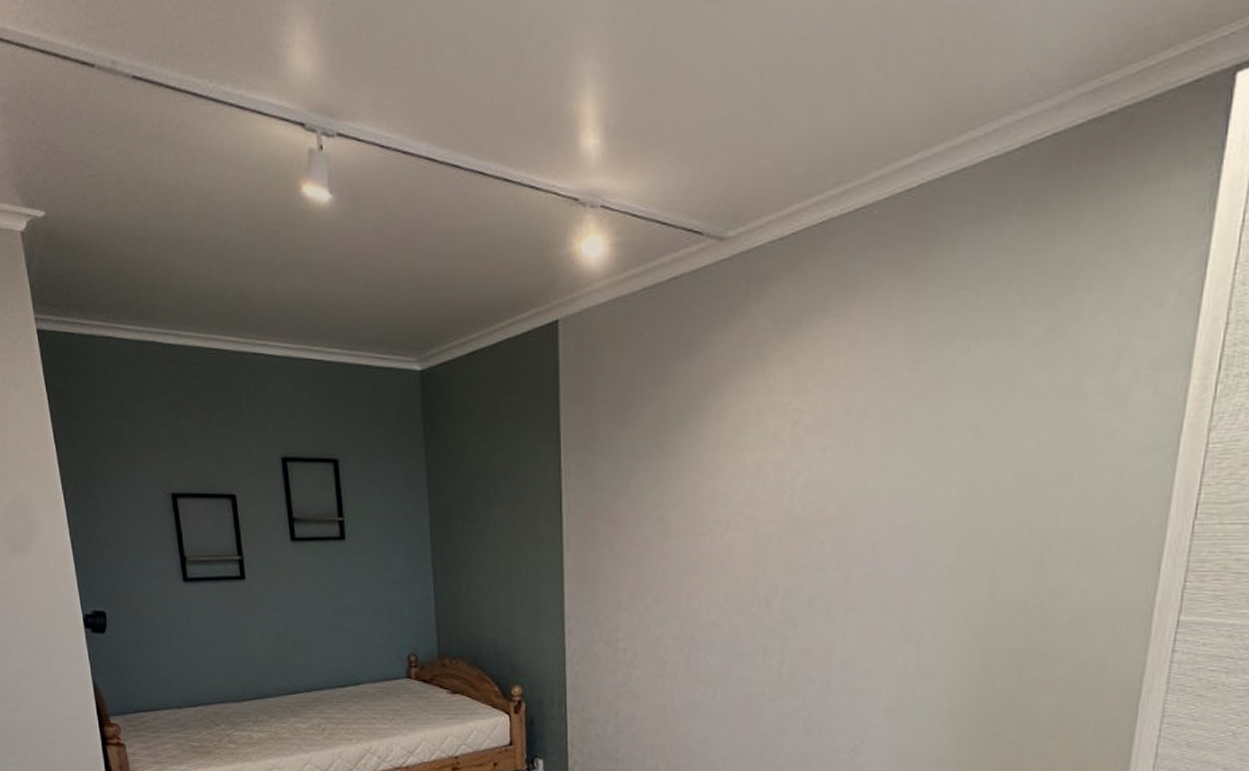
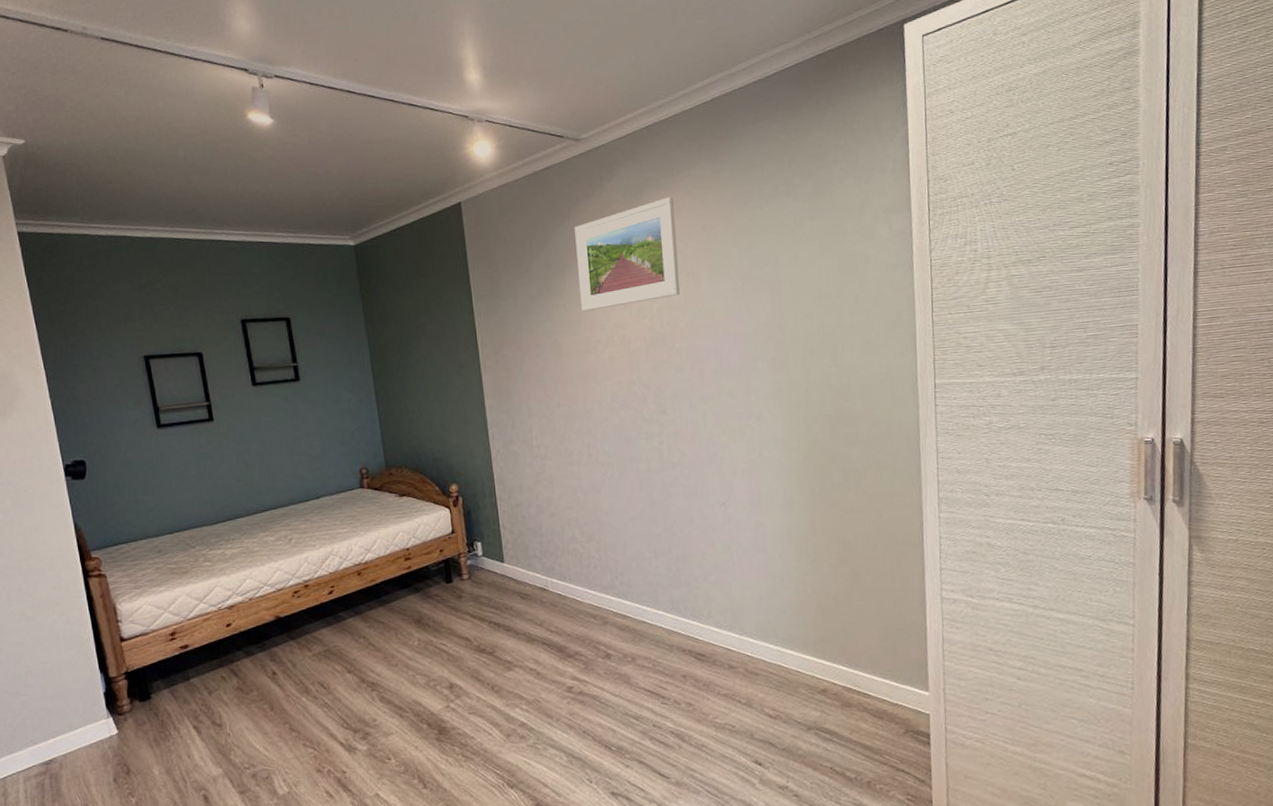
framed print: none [700,327,844,480] -> present [574,197,680,312]

